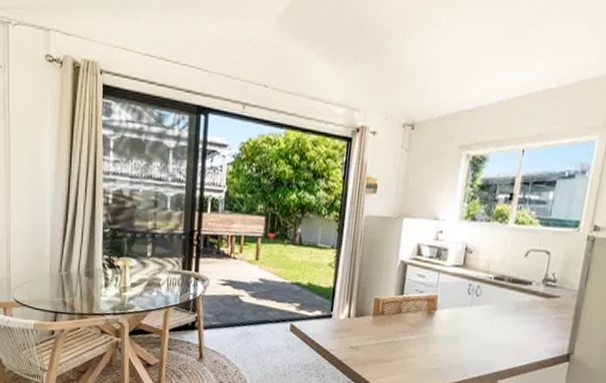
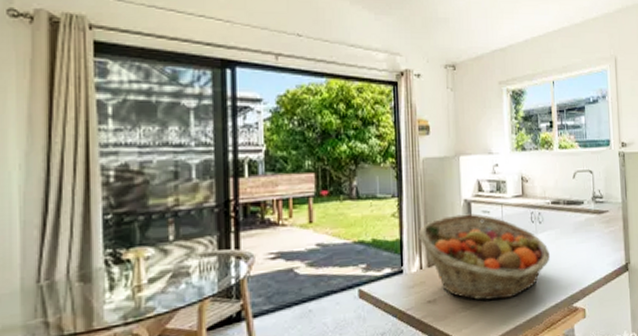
fruit basket: none [350,273,482,361] -> present [418,213,550,301]

